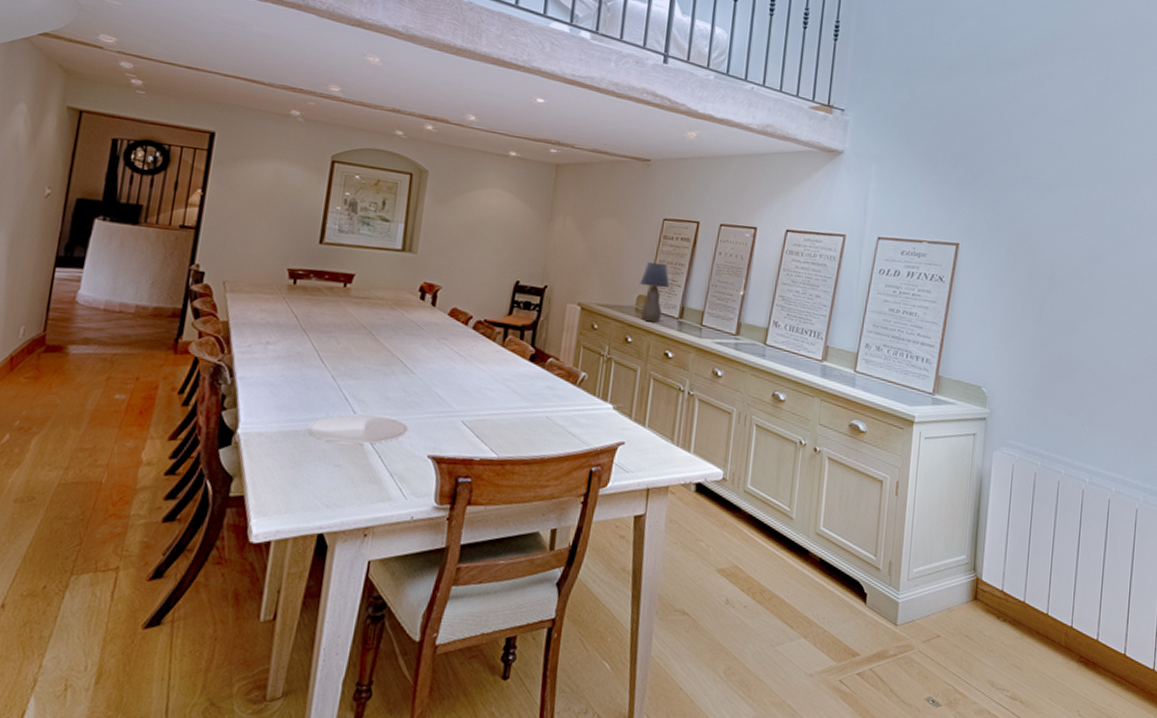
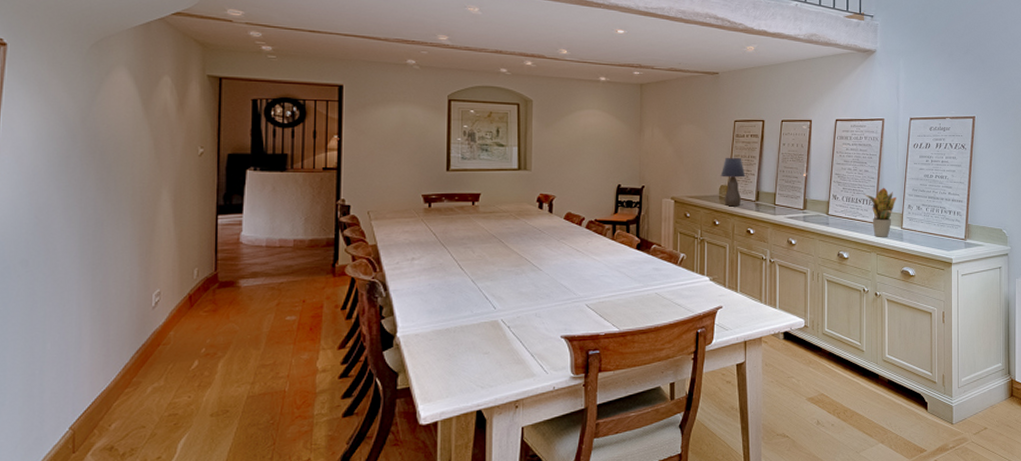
plate: present [307,414,409,445] -> none [456,308,542,335]
potted plant: none [812,318,852,380] -> present [864,187,896,237]

